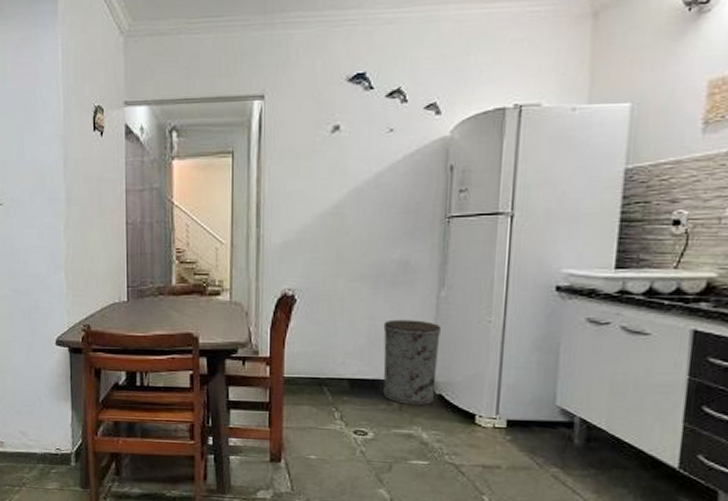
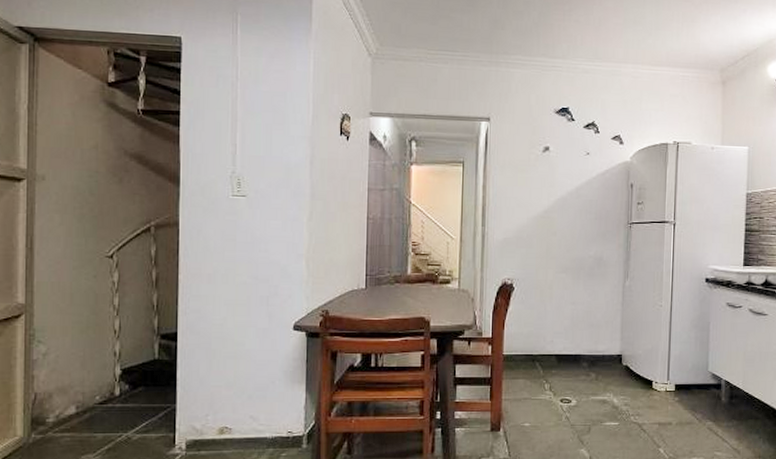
trash can: present [383,319,441,405] -> none [583,304,626,375]

